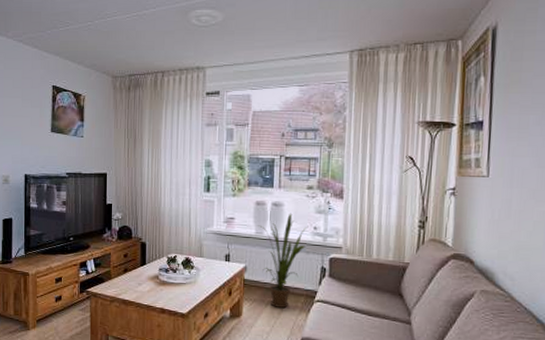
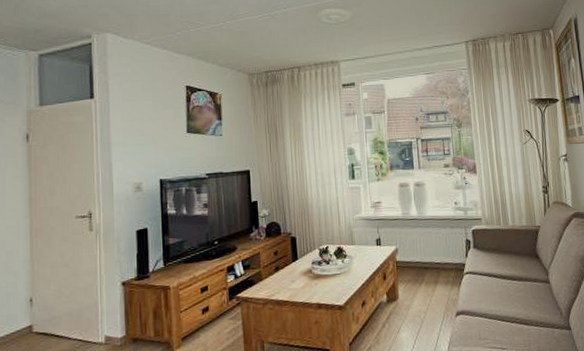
house plant: present [258,213,307,308] -> none [404,191,449,285]

